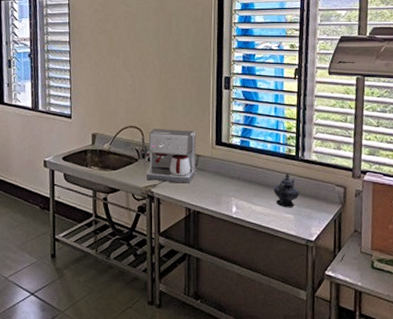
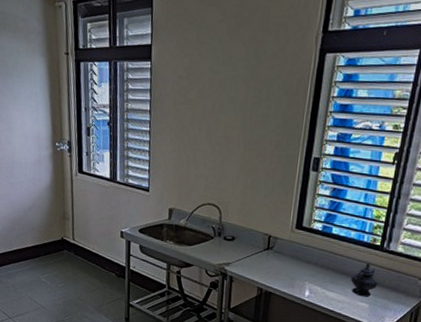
coffee maker: present [146,129,196,183] -> none [221,208,276,265]

